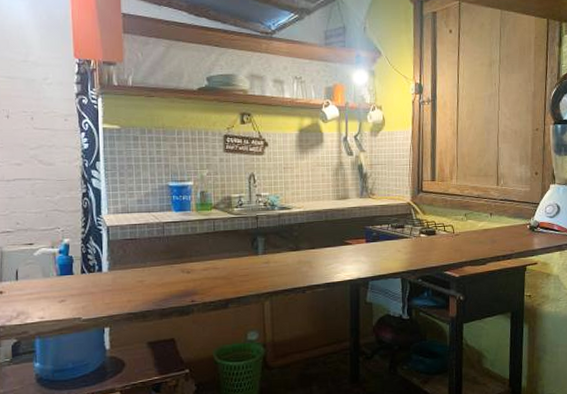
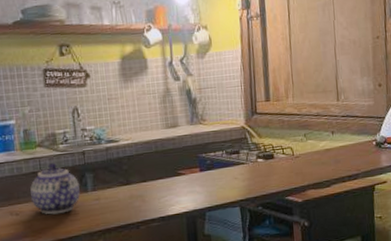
teapot: none [203,225,251,275] -> present [30,163,80,215]

